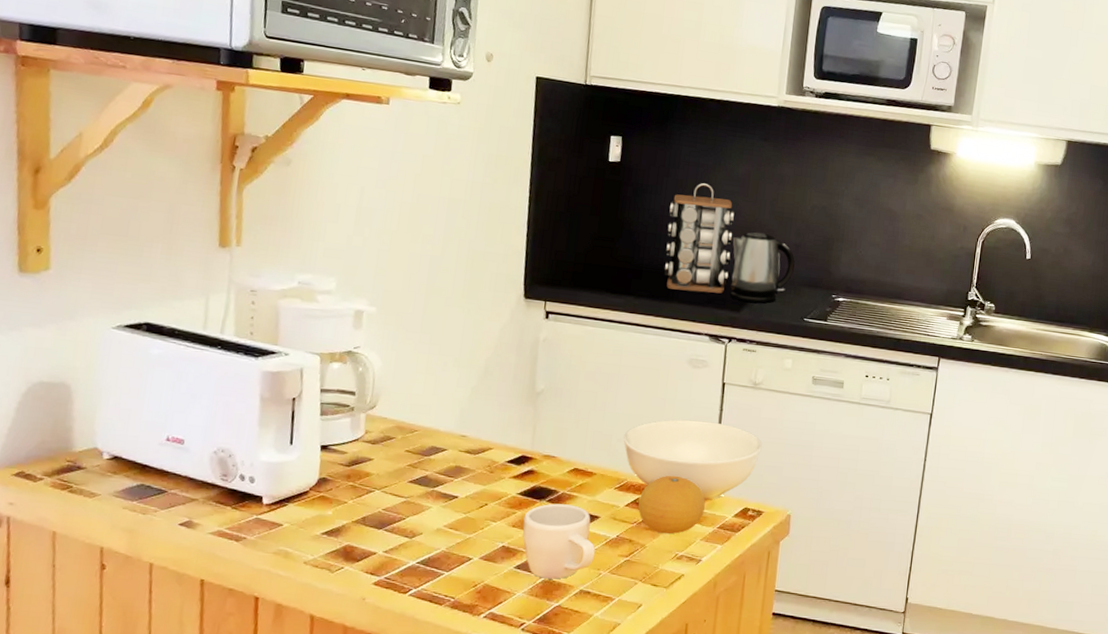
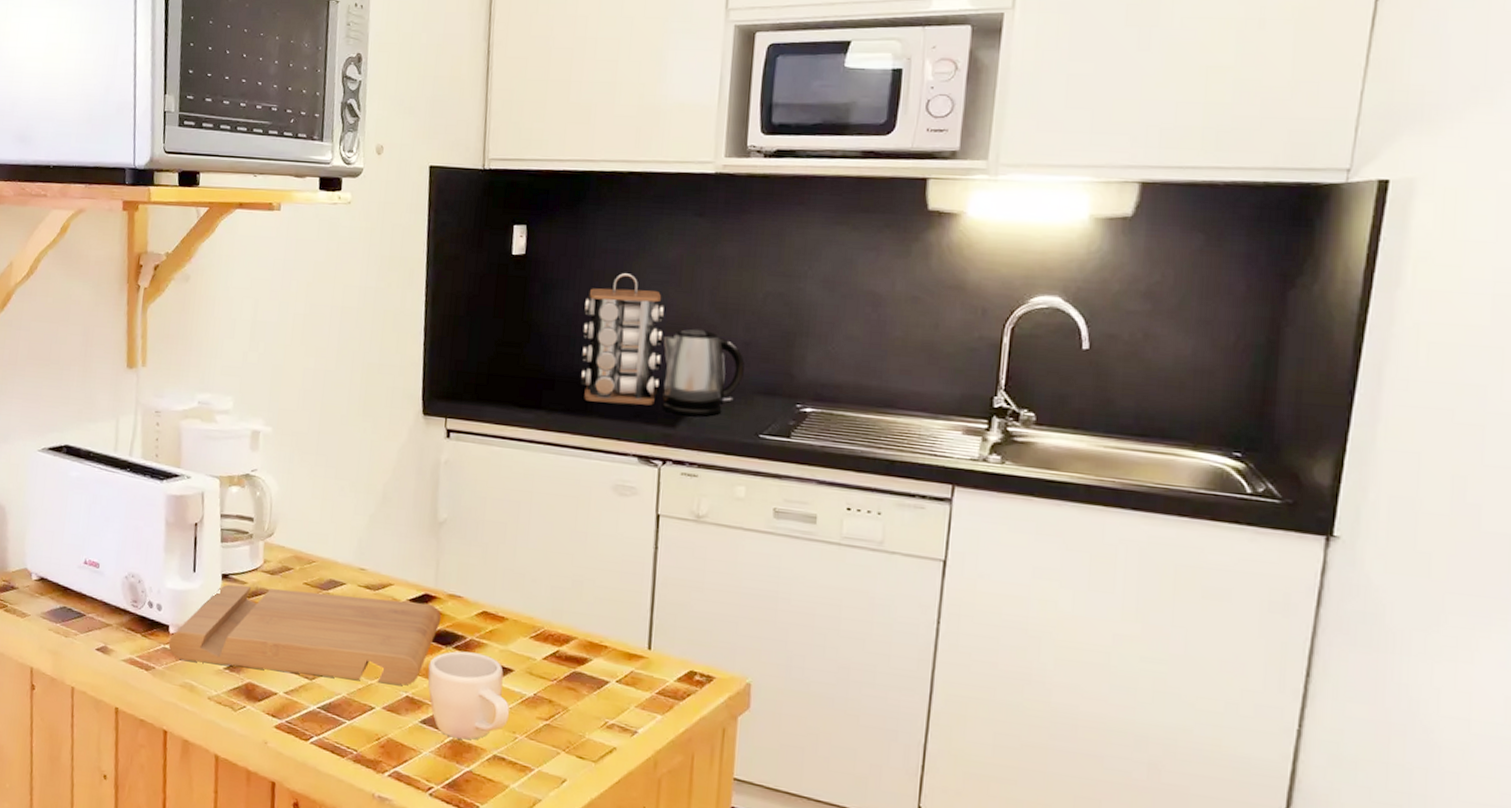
cutting board: none [261,454,537,537] -> present [168,584,442,686]
bowl: present [623,419,762,501] -> none [538,558,710,659]
fruit: present [638,475,705,534] -> none [558,625,640,697]

